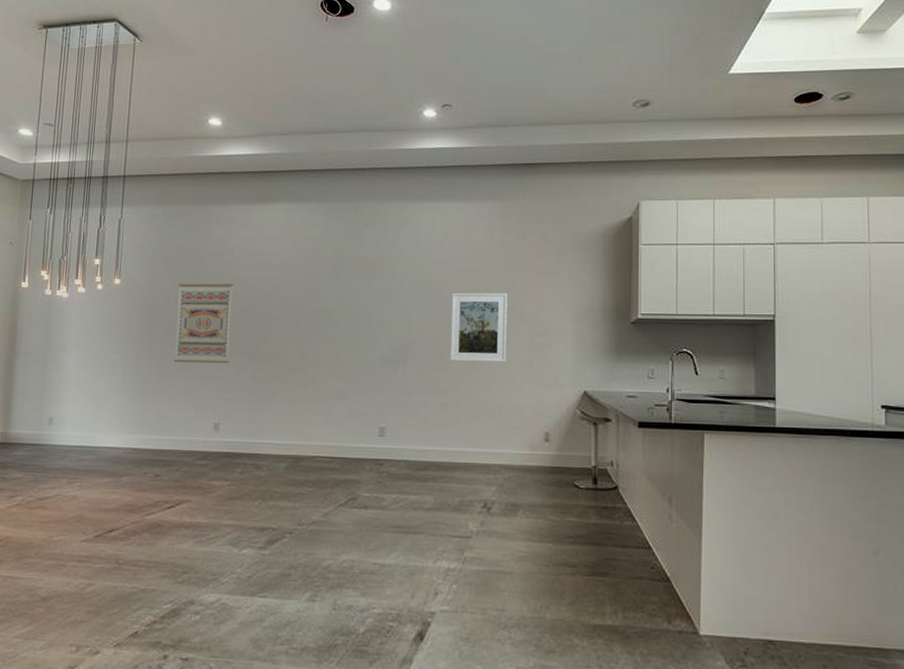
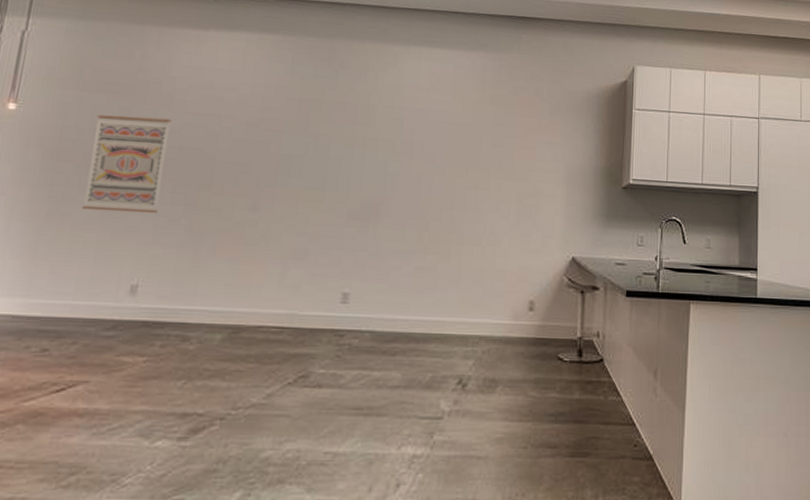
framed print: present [449,292,508,362] -> none [428,146,496,224]

